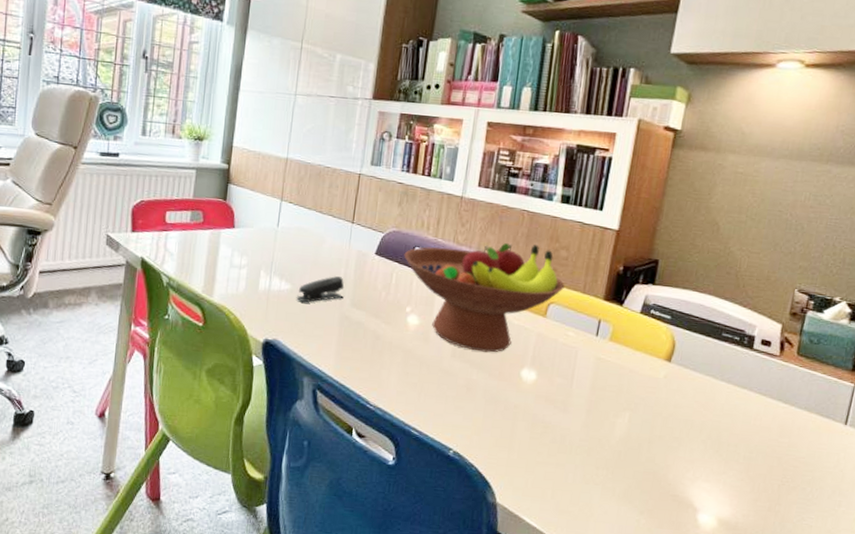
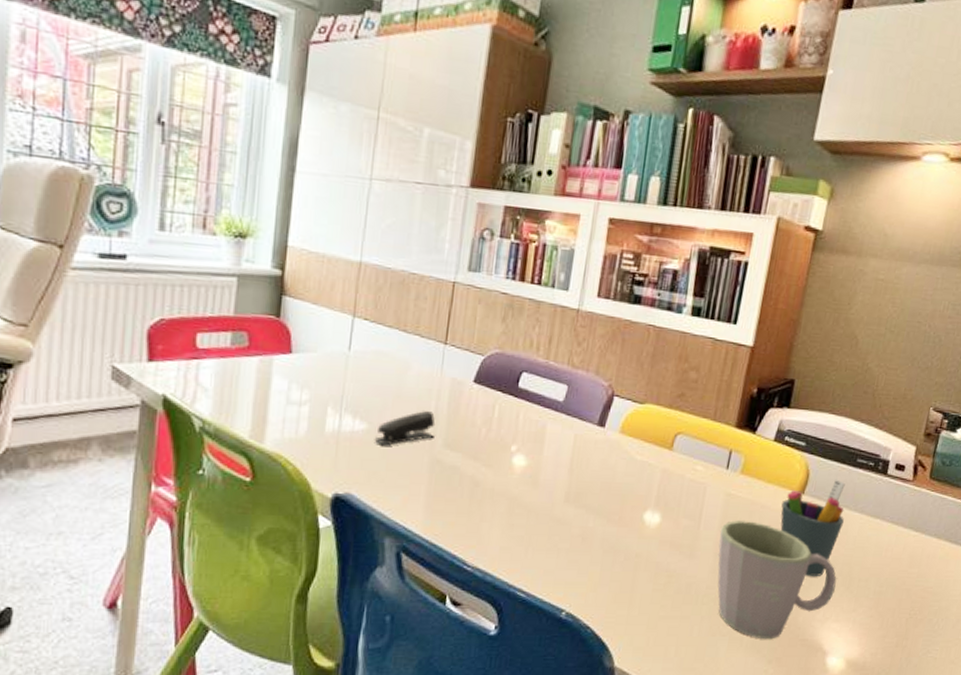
fruit bowl: present [404,243,565,353] -> none [508,365,694,495]
mug: none [590,382,705,492] -> present [717,521,837,640]
pen holder: none [648,350,711,438] -> present [780,479,845,576]

